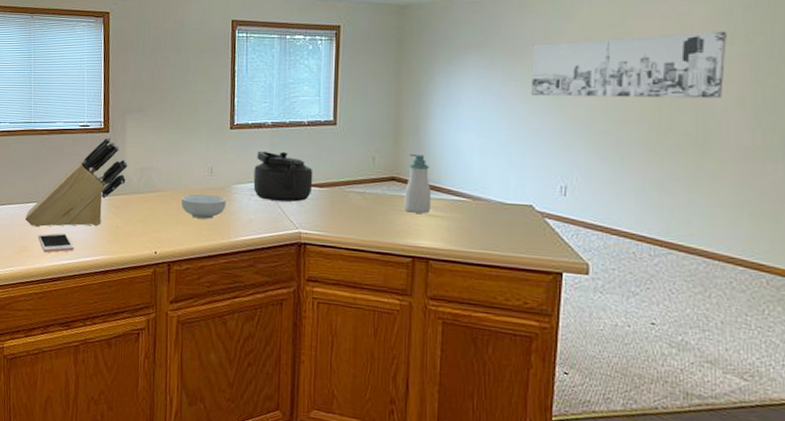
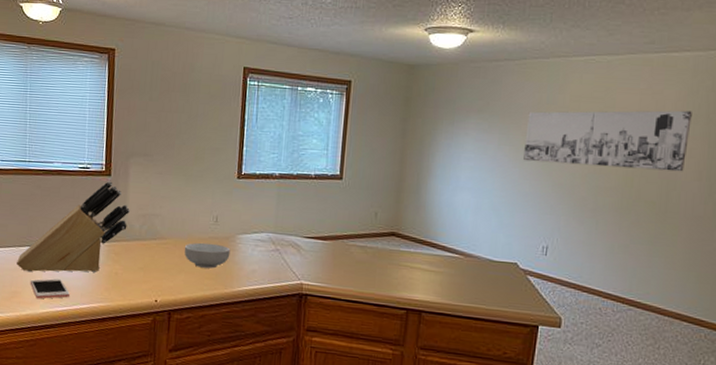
kettle: present [253,150,313,202] -> none [258,201,318,254]
soap bottle: present [404,153,432,214] -> none [402,210,428,268]

